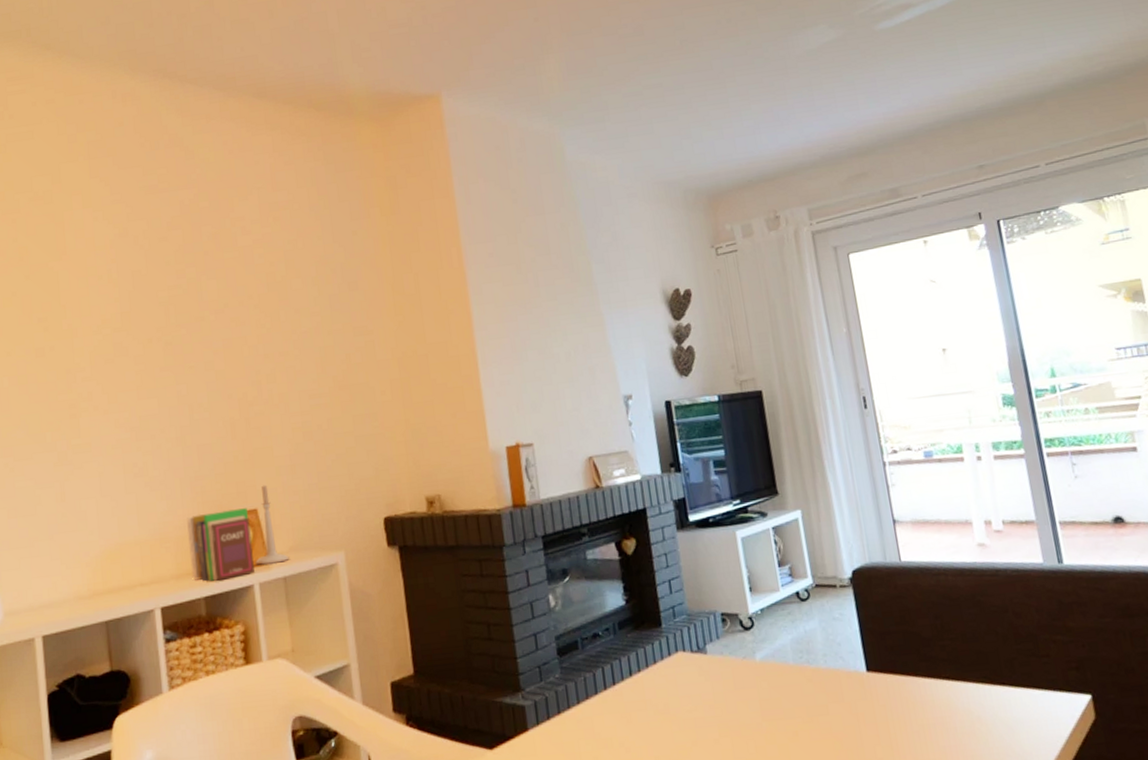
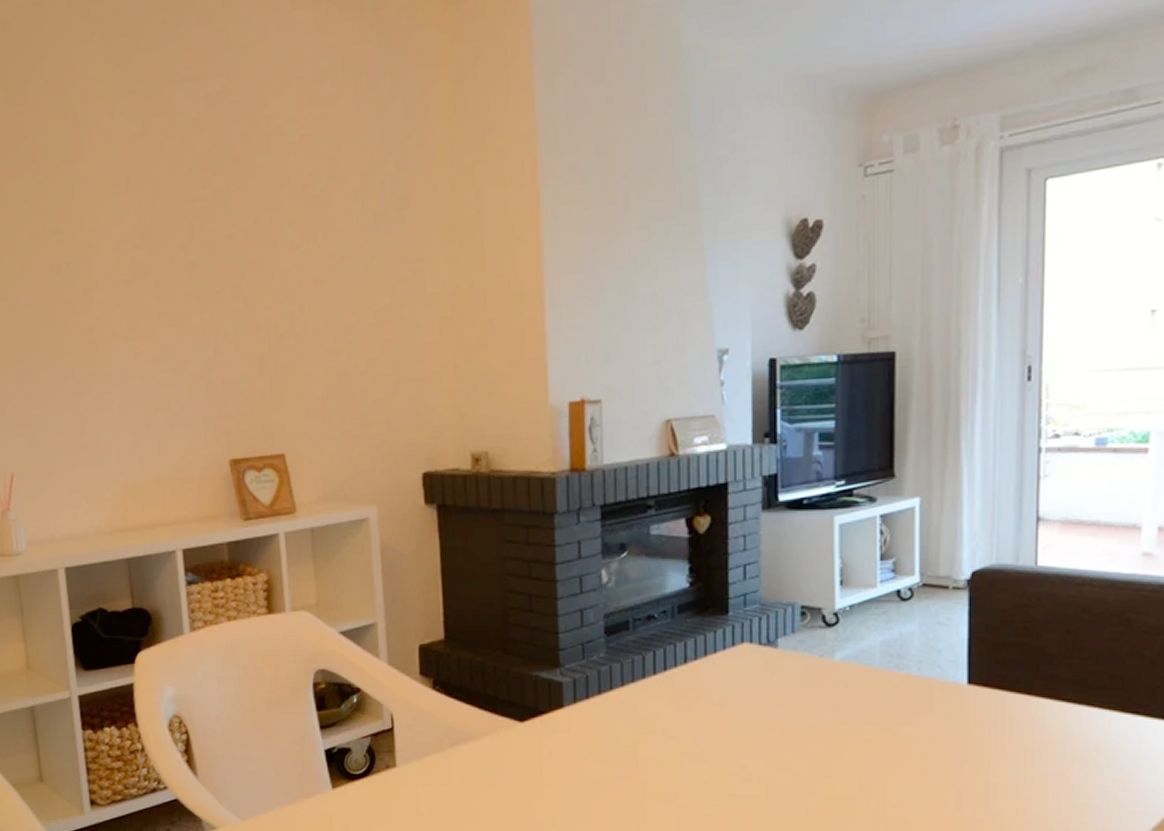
books: present [187,507,255,582] -> none [210,451,280,527]
candlestick: present [255,484,289,565] -> none [281,428,318,514]

